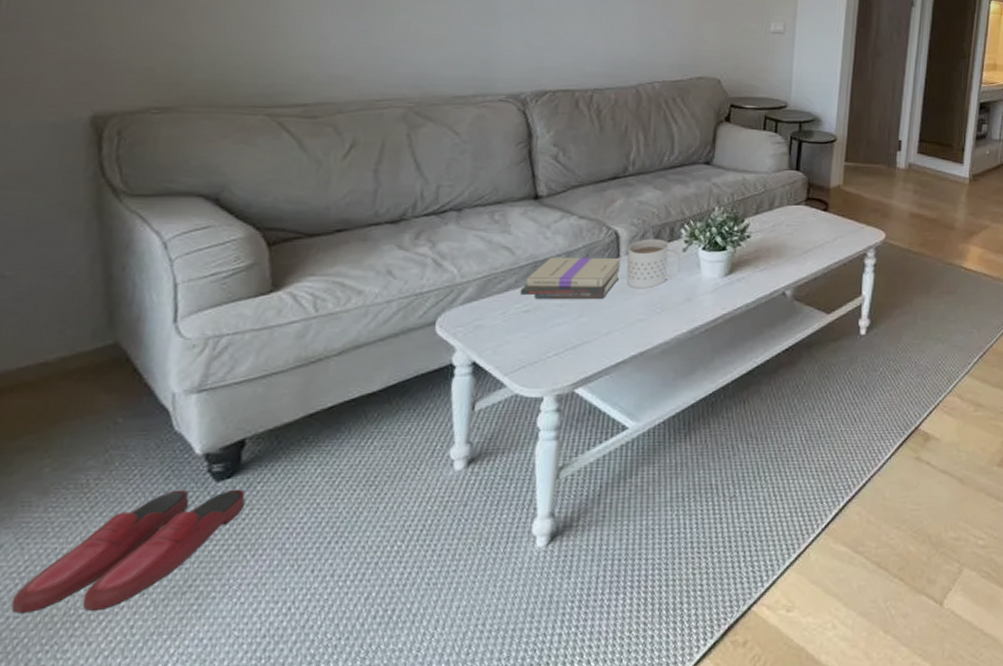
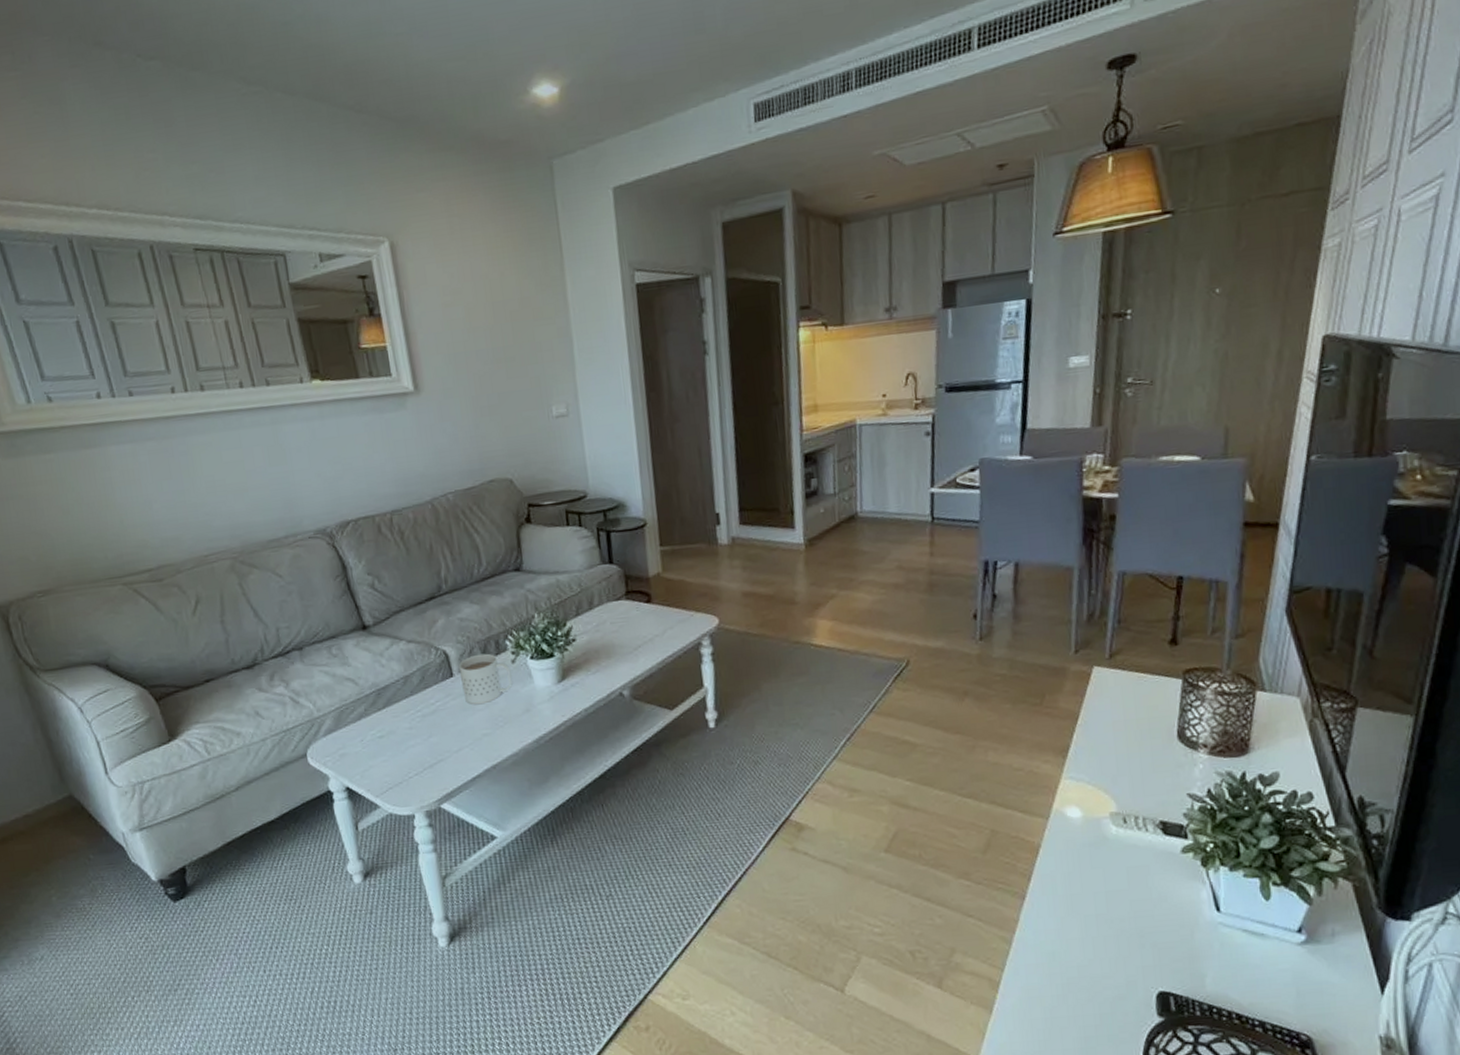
slippers: present [11,489,246,614] -> none [61,907,200,1007]
books: present [519,257,622,299] -> none [371,677,457,724]

